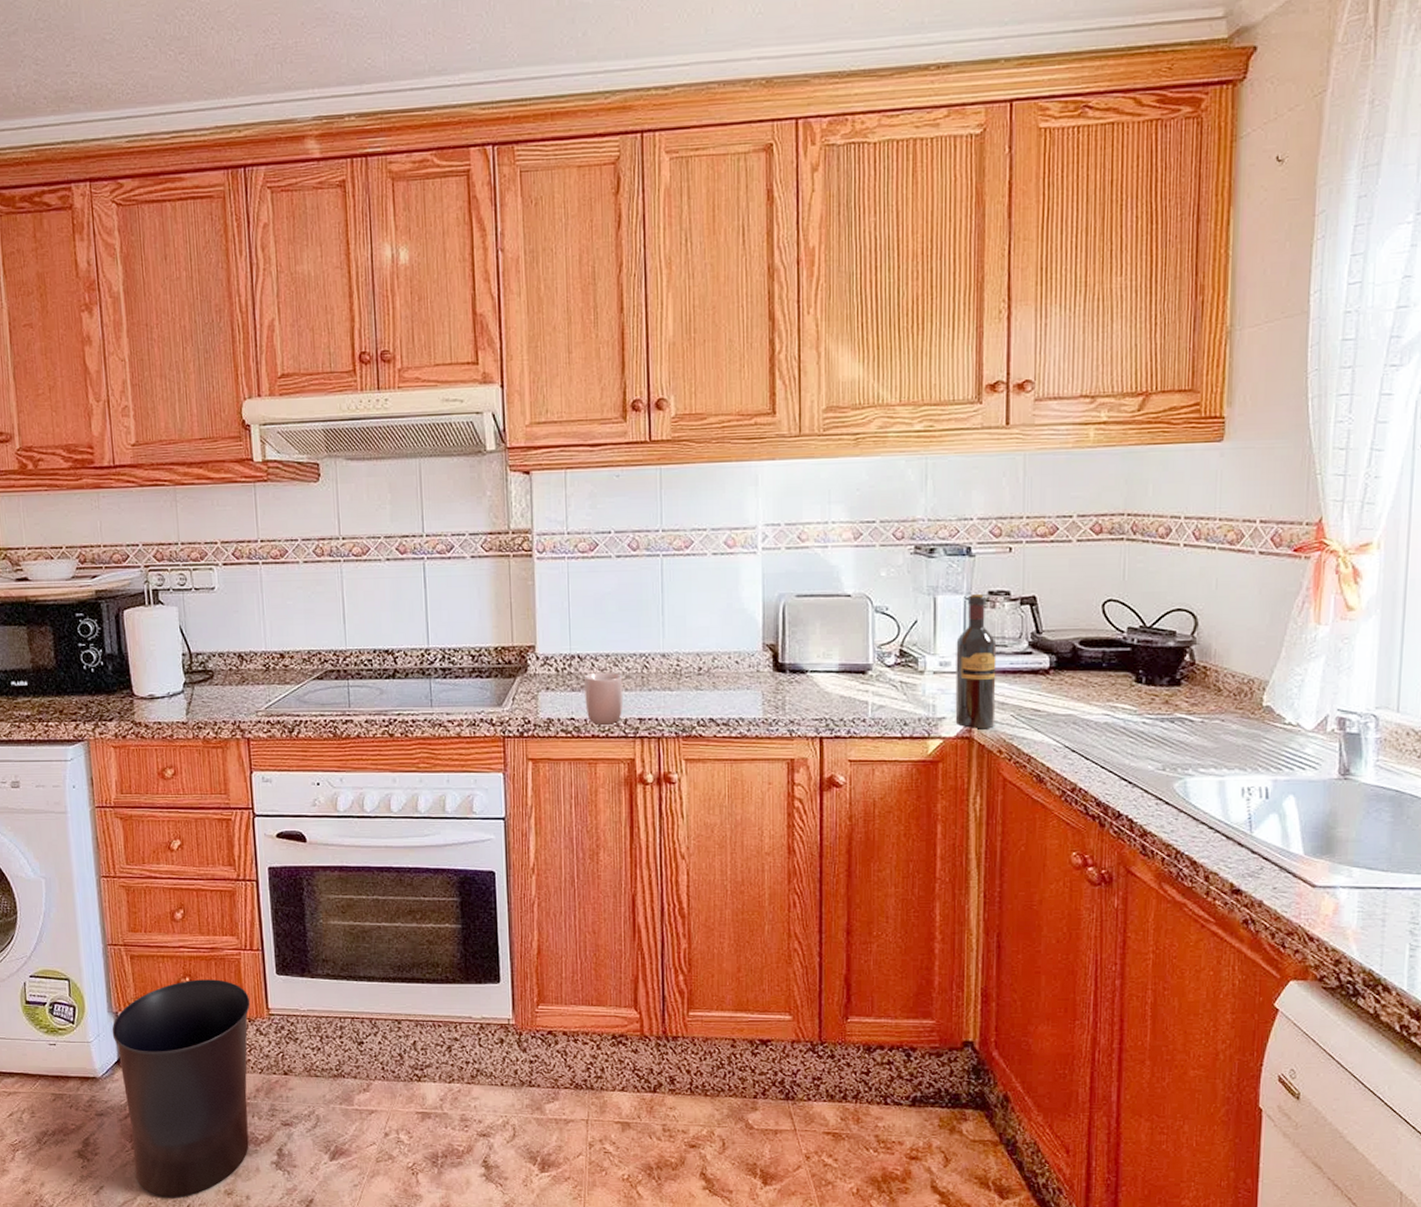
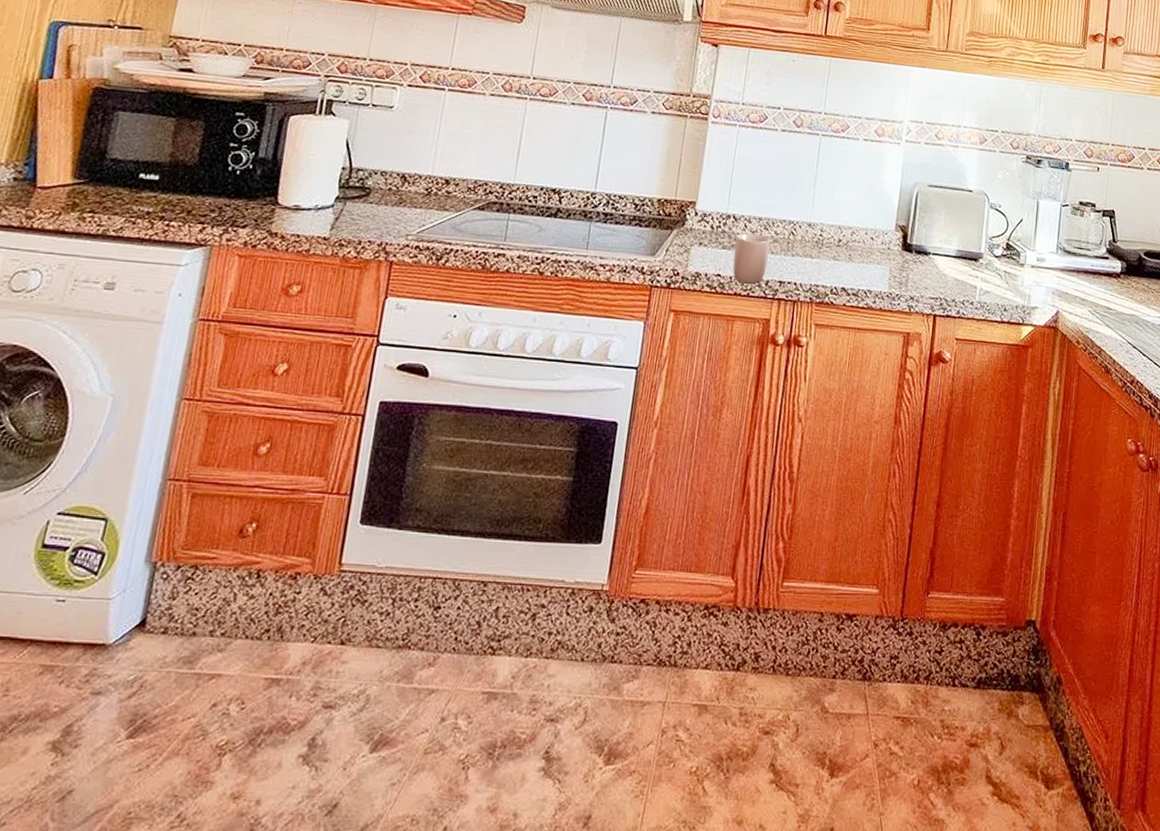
waste bin: present [112,979,250,1197] -> none [120,526,322,803]
wine bottle: present [955,593,997,729] -> none [1045,202,1082,321]

